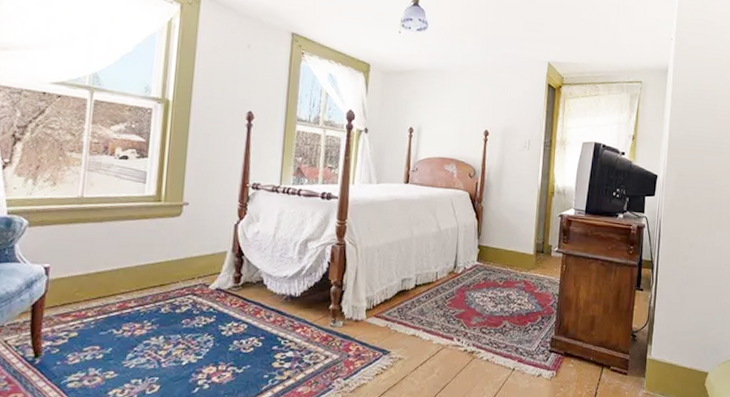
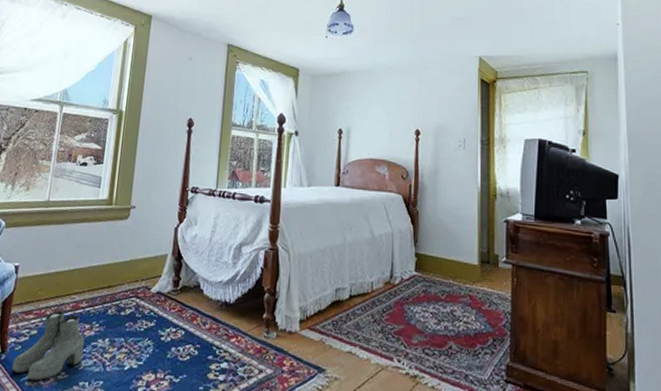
boots: none [50,311,135,382] -> present [12,310,85,381]

